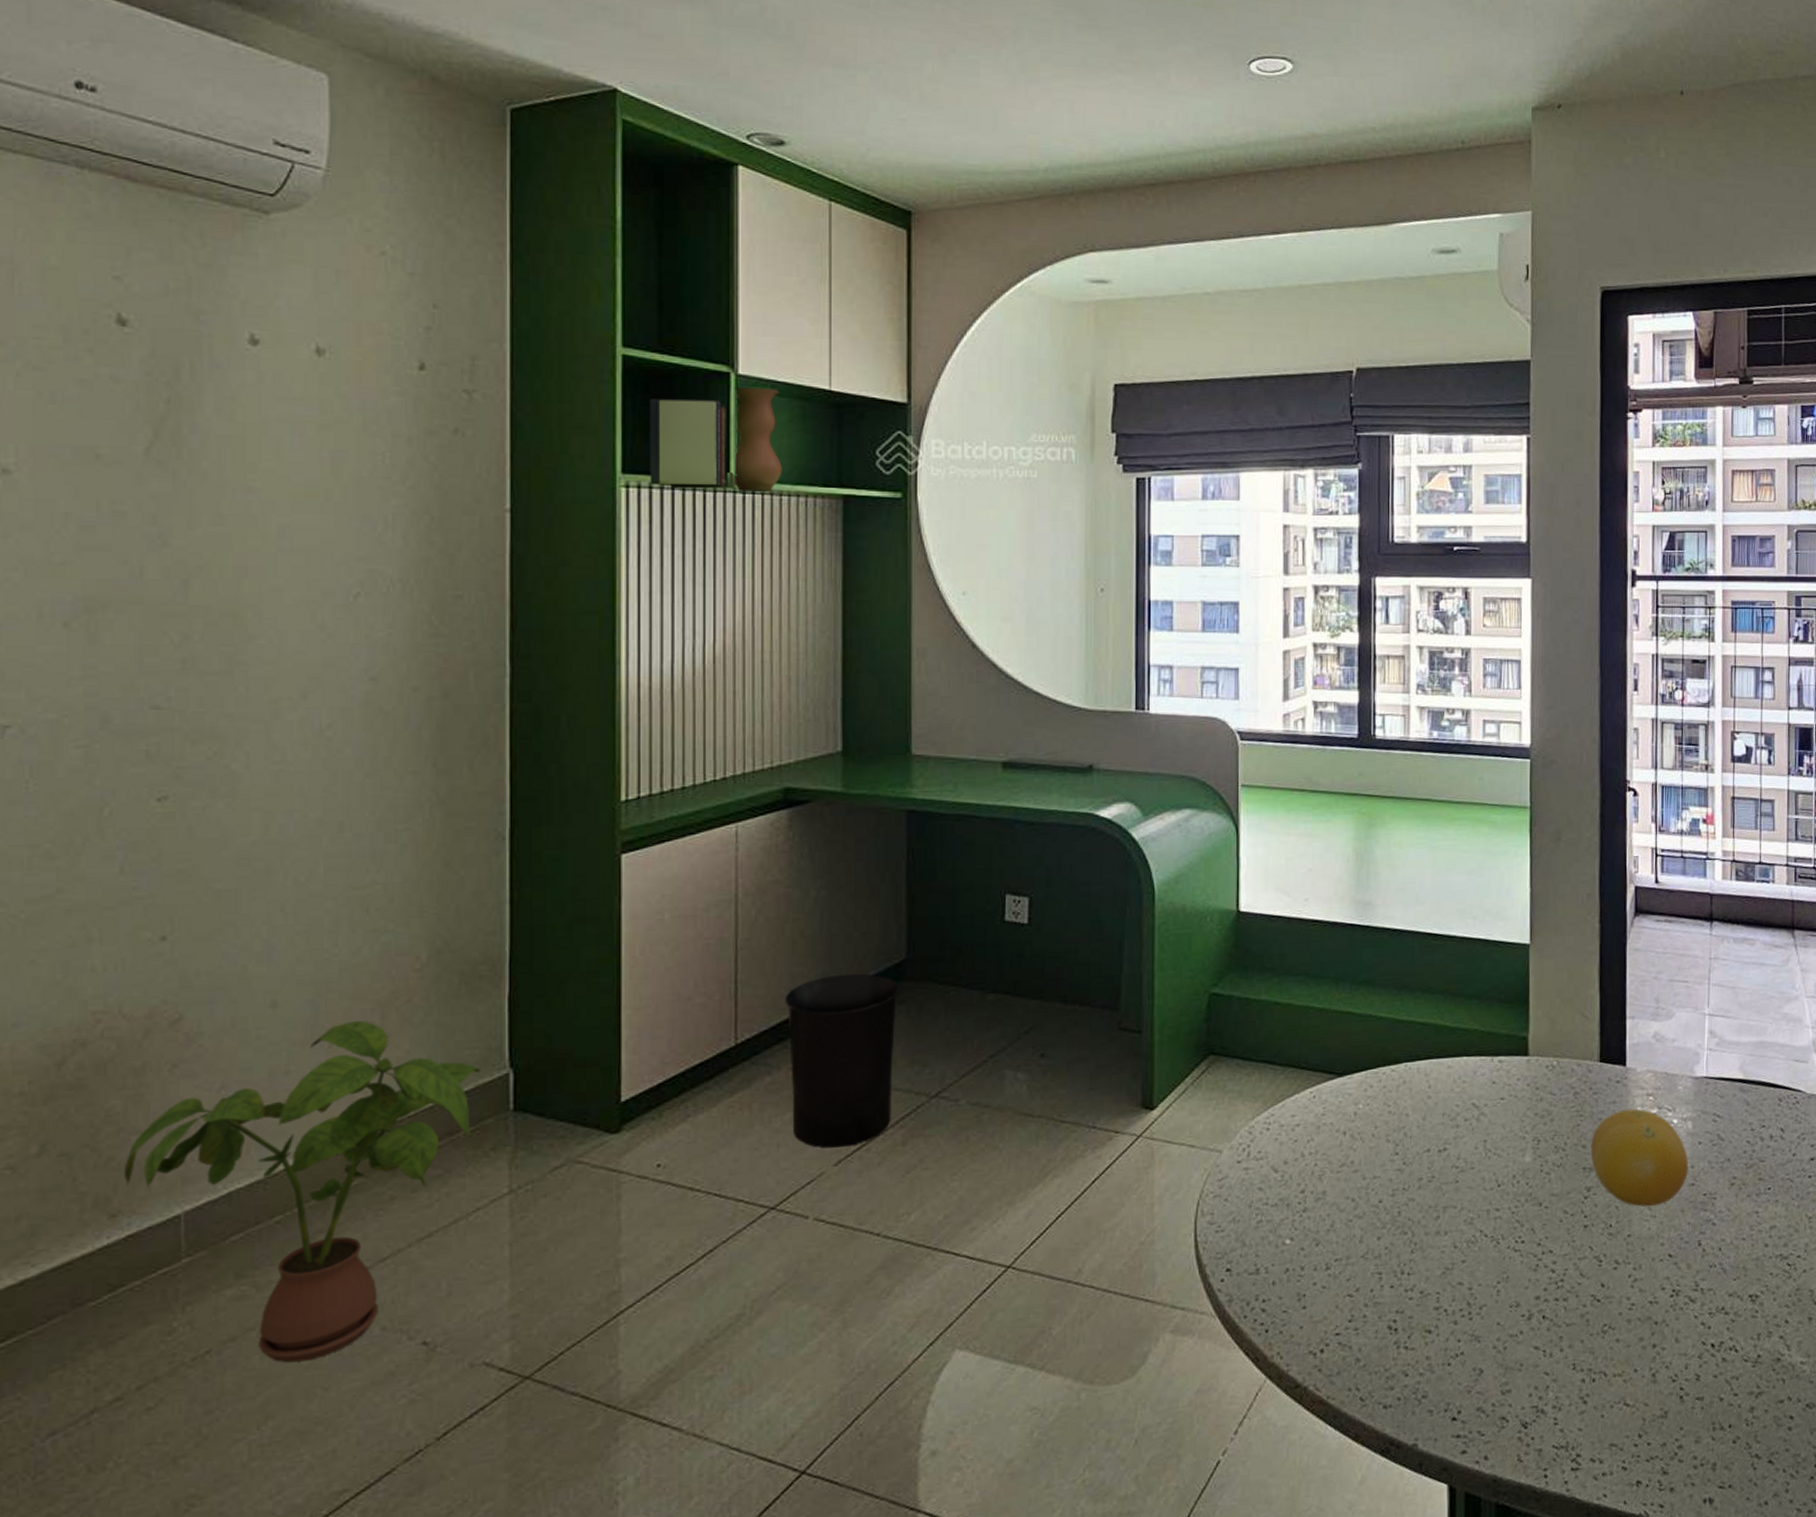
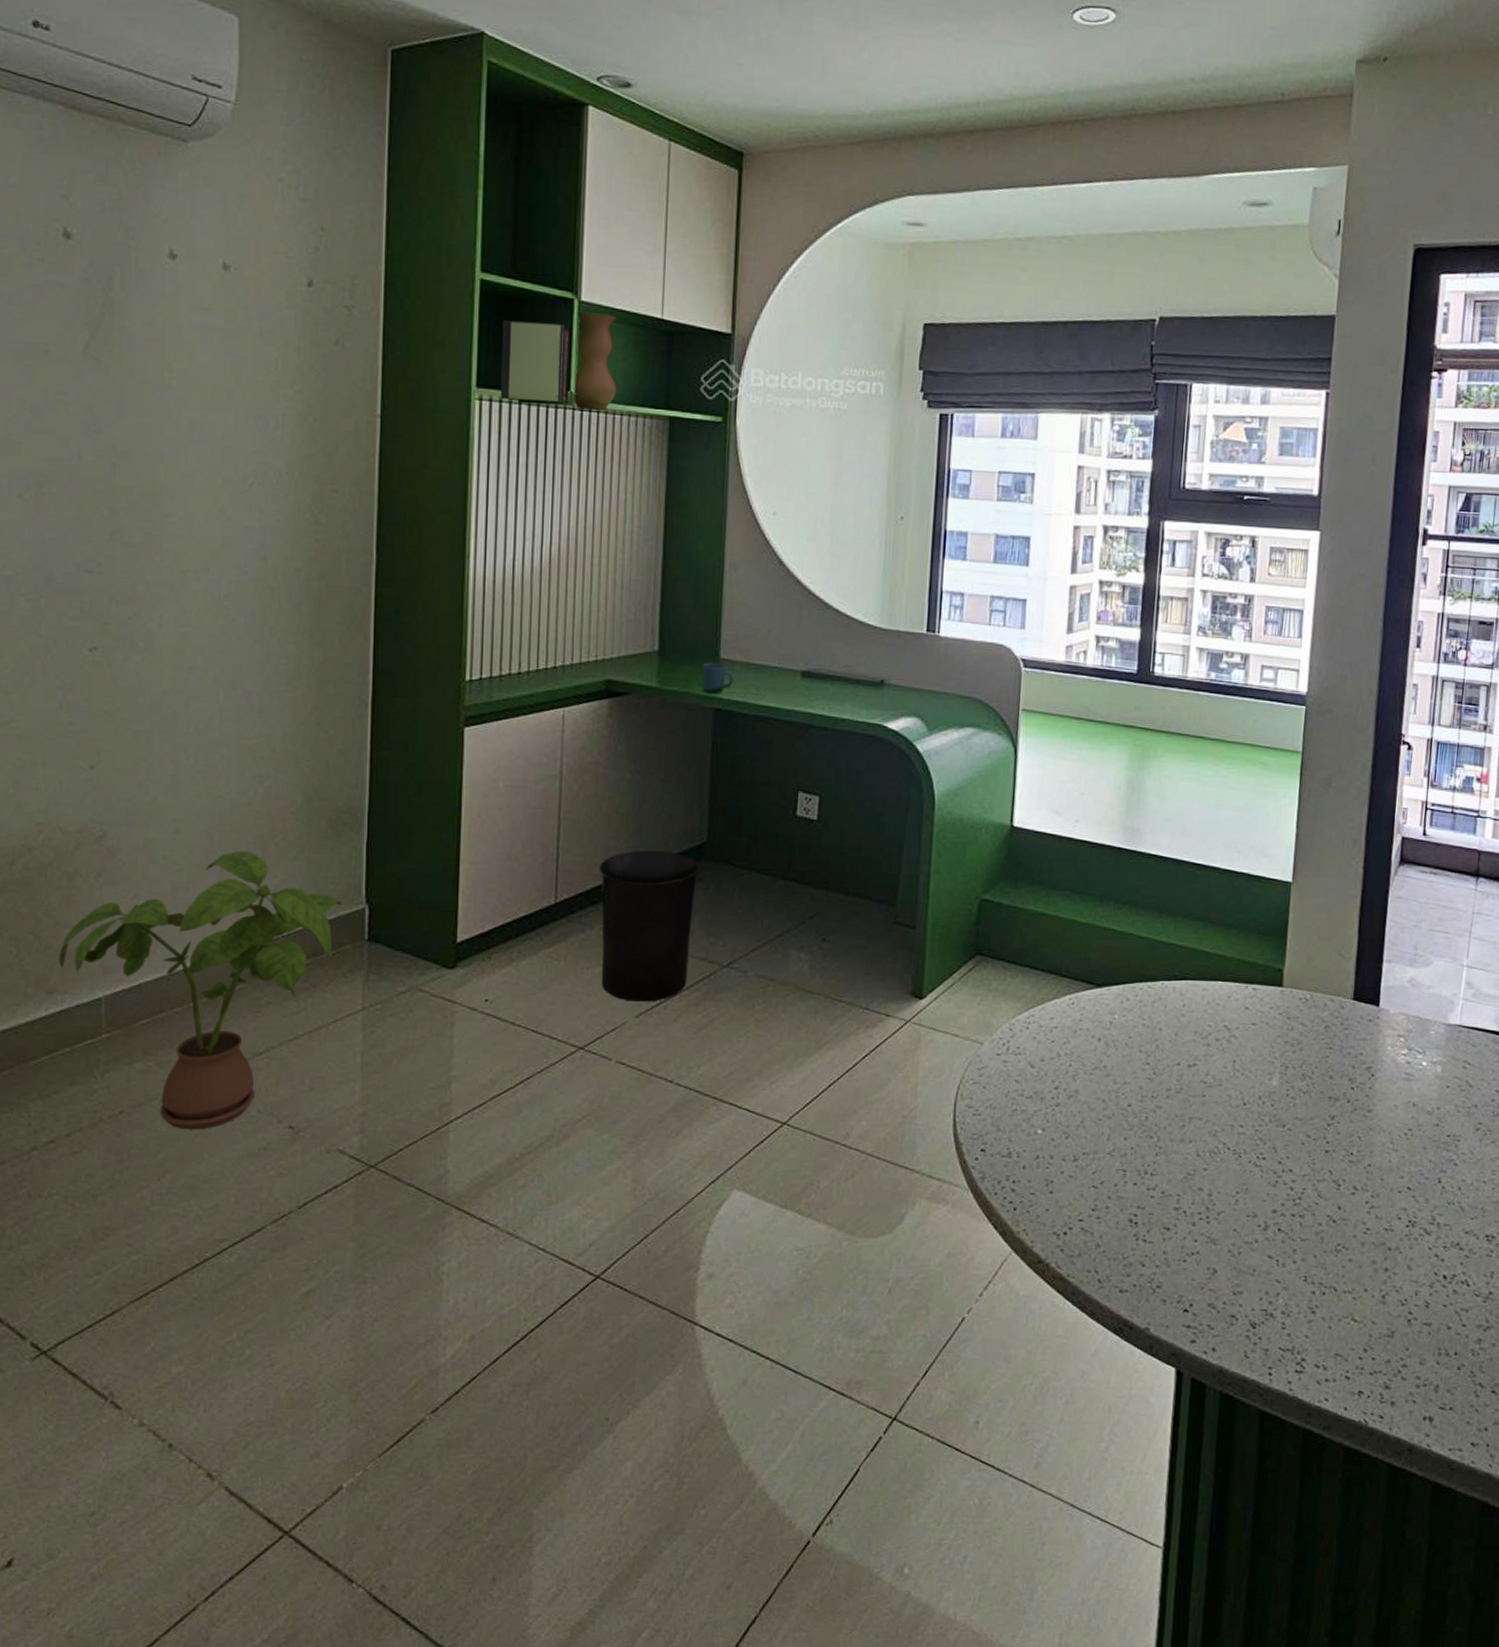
mug: none [893,759,928,795] -> present [702,662,734,694]
fruit: present [1590,1108,1688,1207] -> none [1337,1047,1435,1141]

